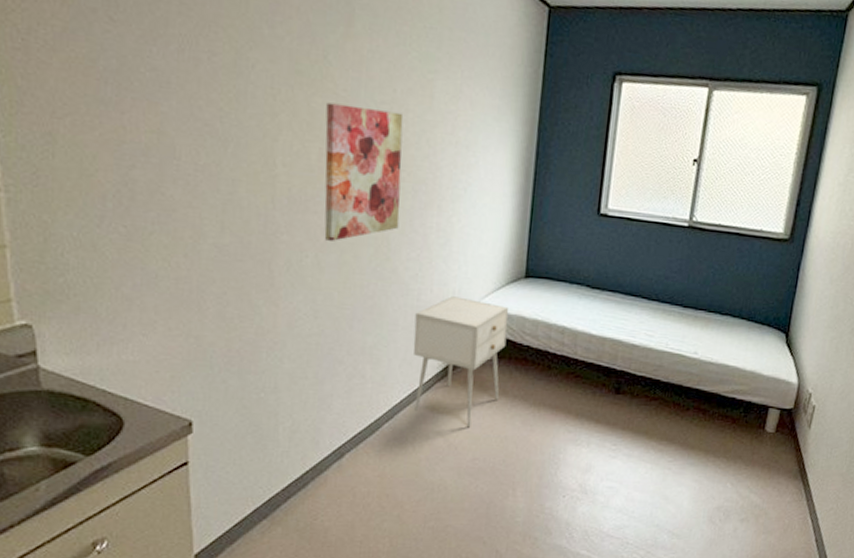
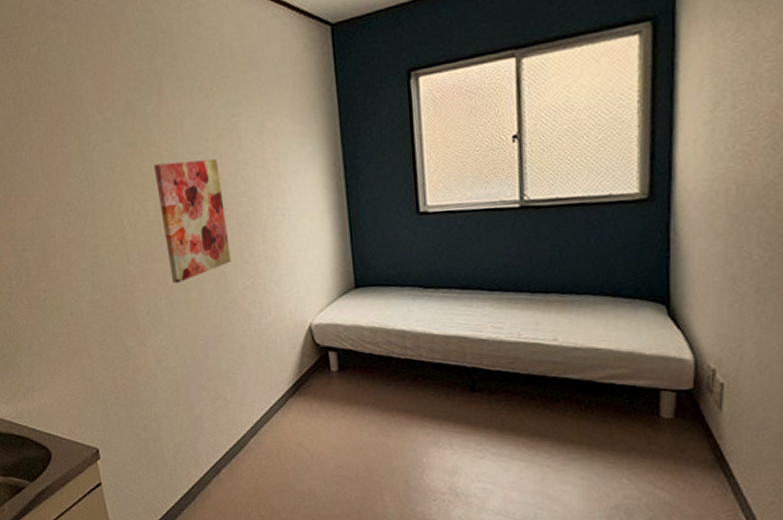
nightstand: present [413,296,509,427] -> none [259,315,351,437]

